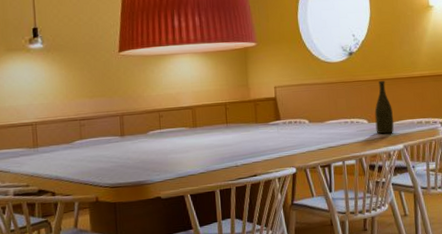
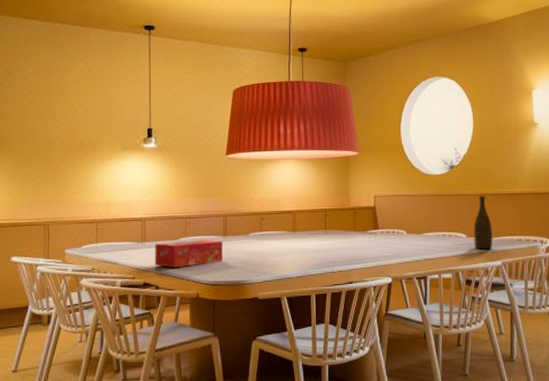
tissue box: none [48,141,122,172] -> present [155,240,223,267]

